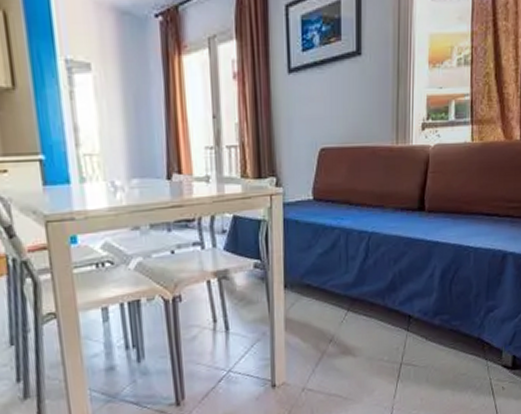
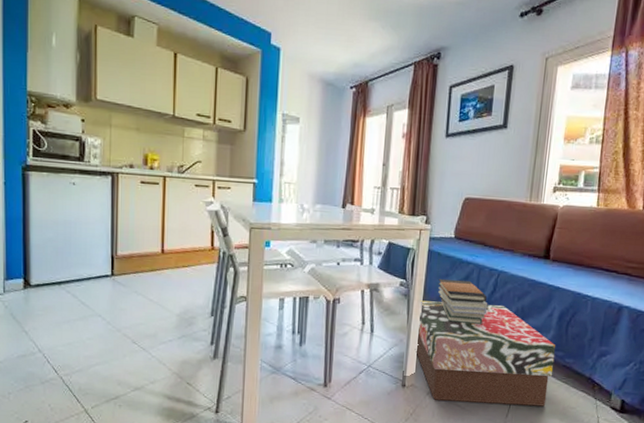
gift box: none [281,273,441,395] -> present [415,300,556,407]
book stack: none [300,249,361,302] -> present [438,278,488,325]

